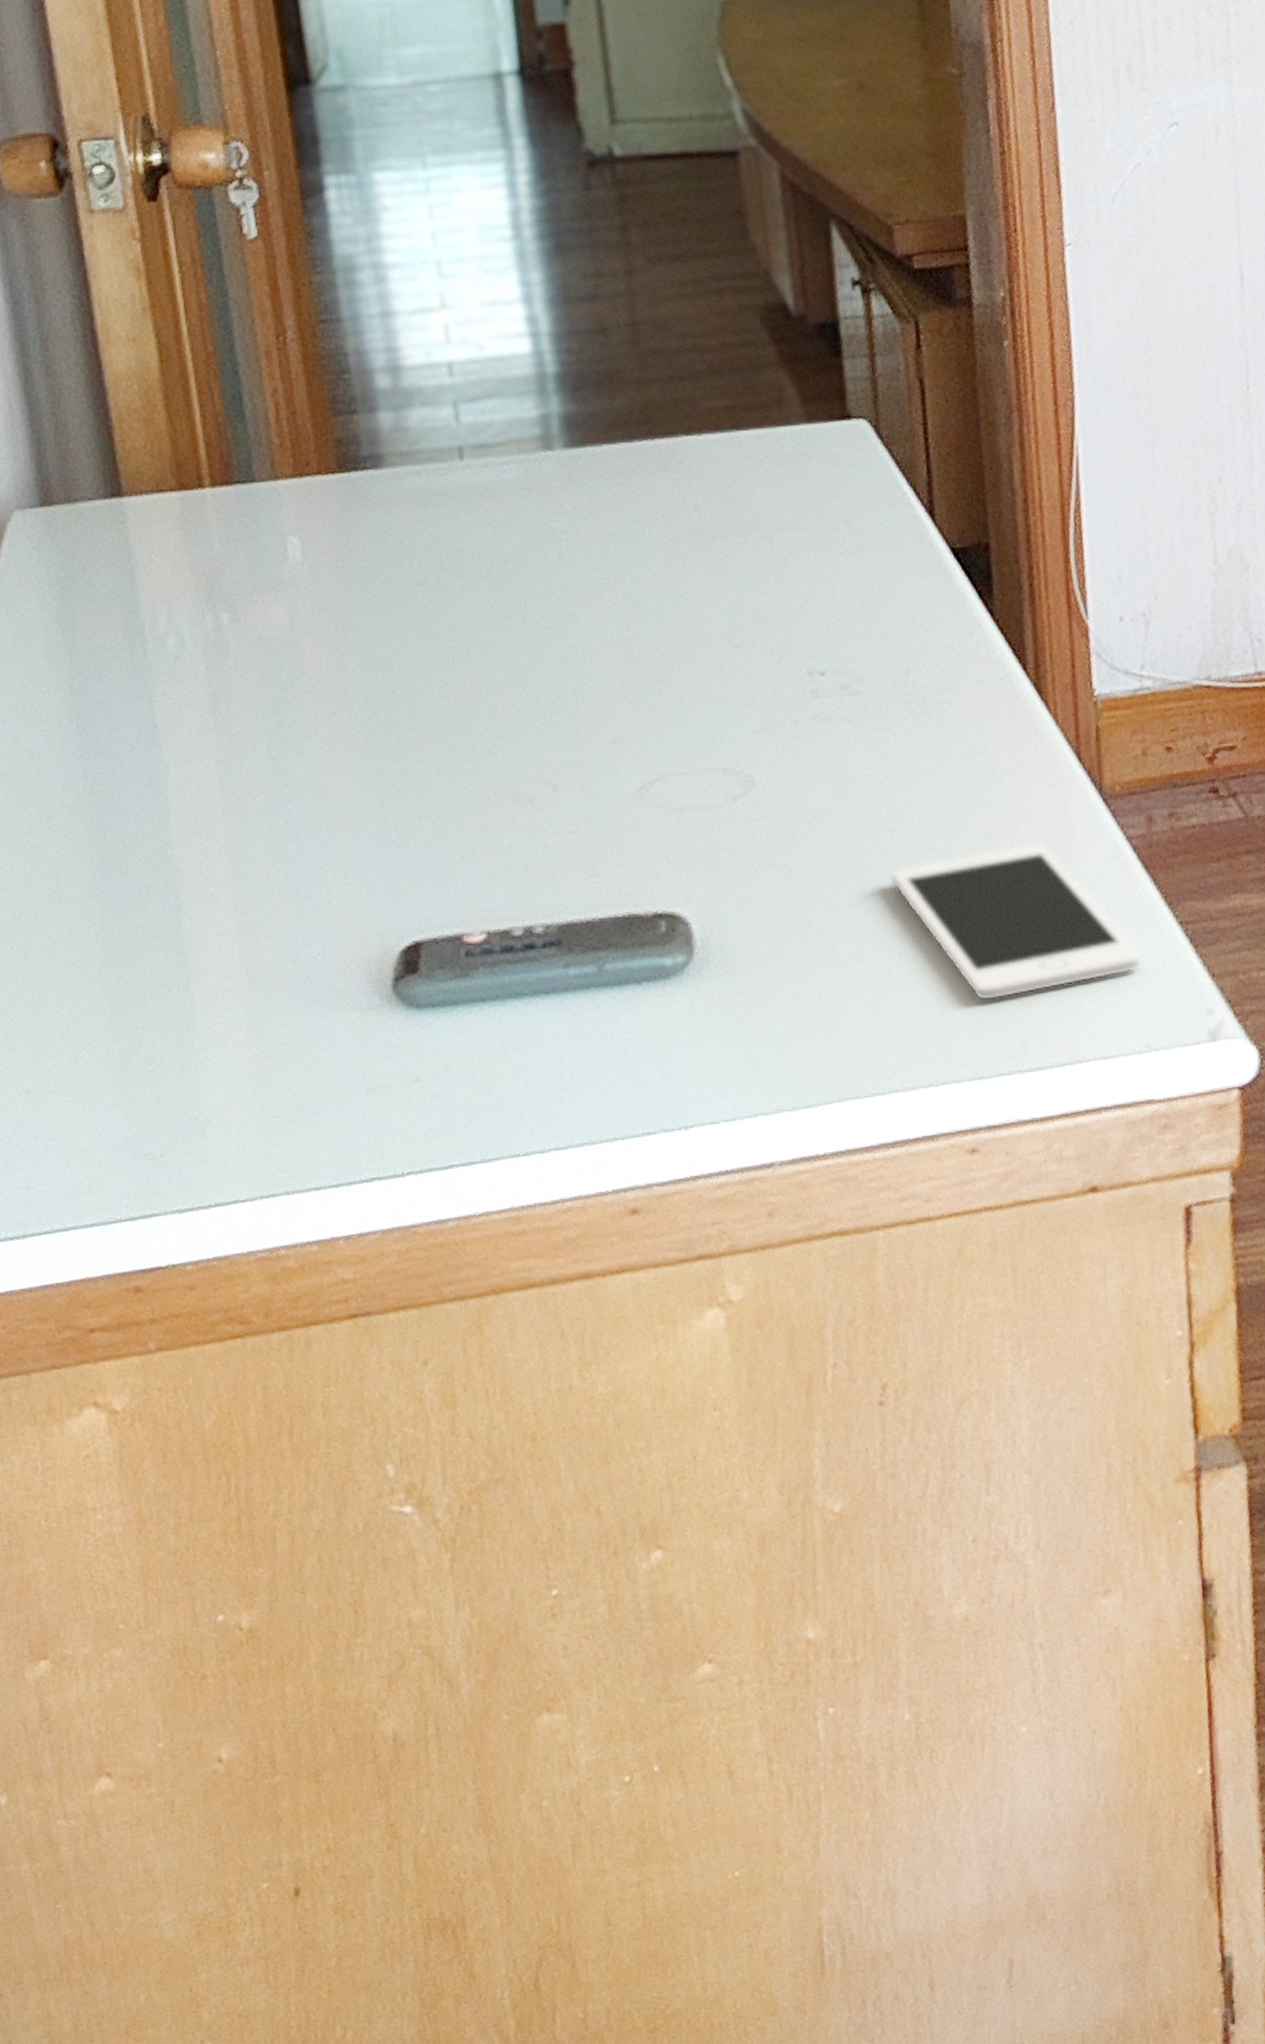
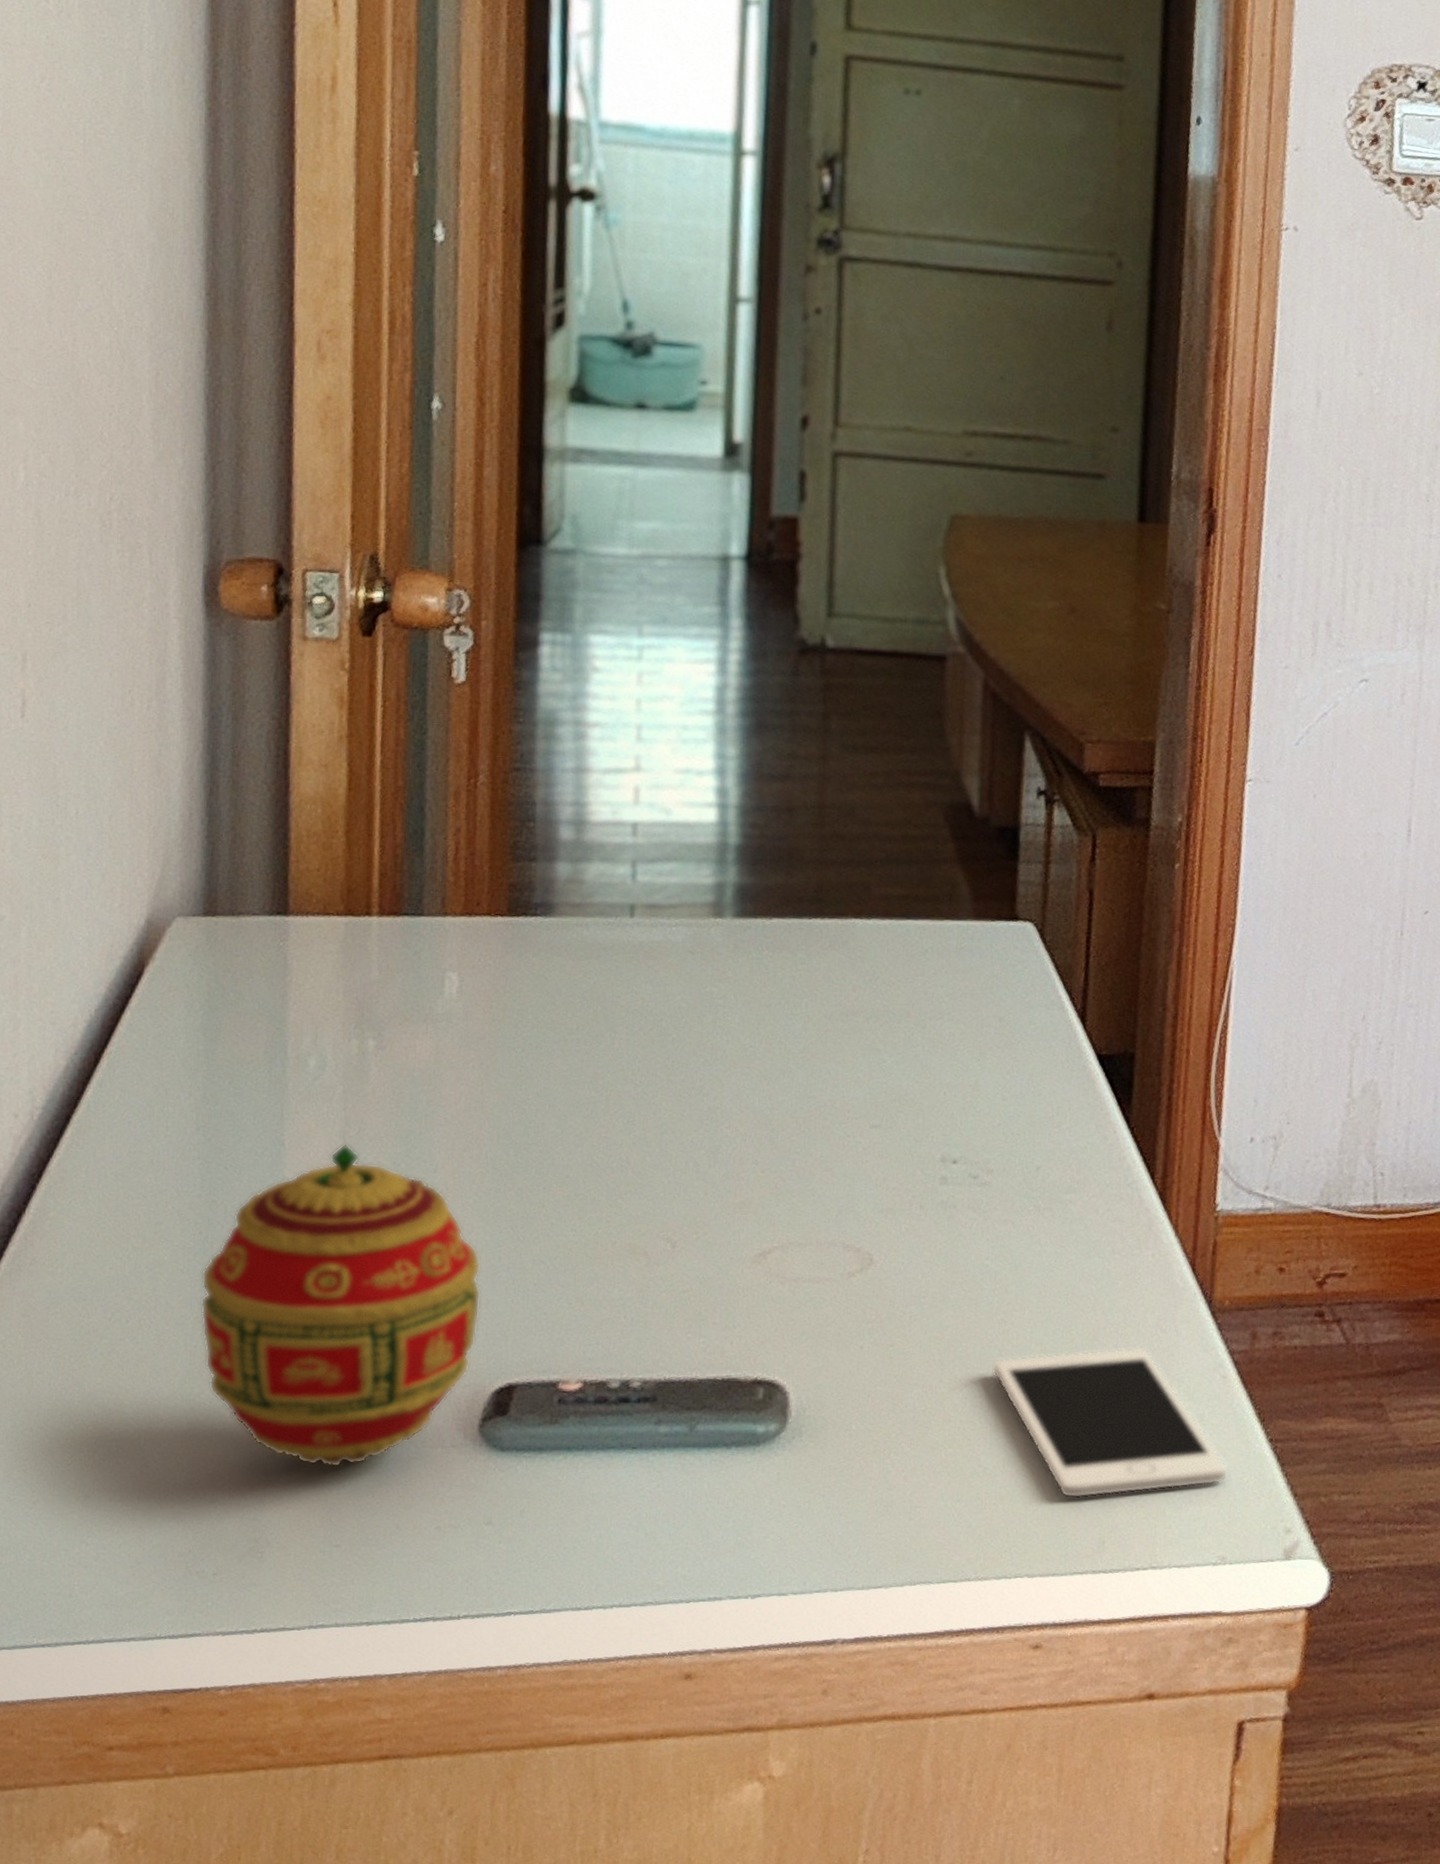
decorative egg: none [100,720,376,1041] -> present [200,1143,481,1468]

